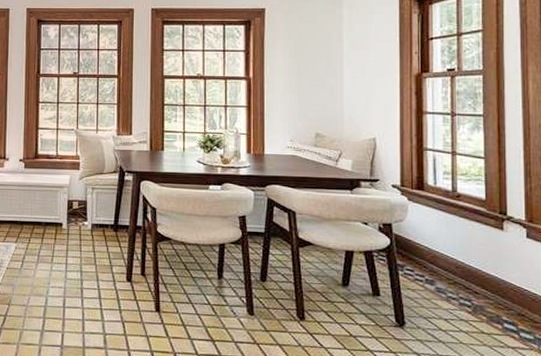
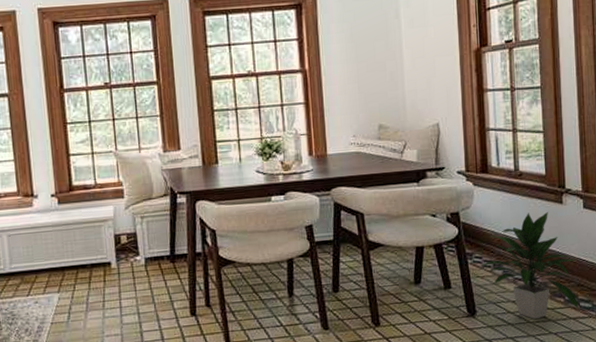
indoor plant: none [413,234,519,341] -> present [482,211,579,319]

